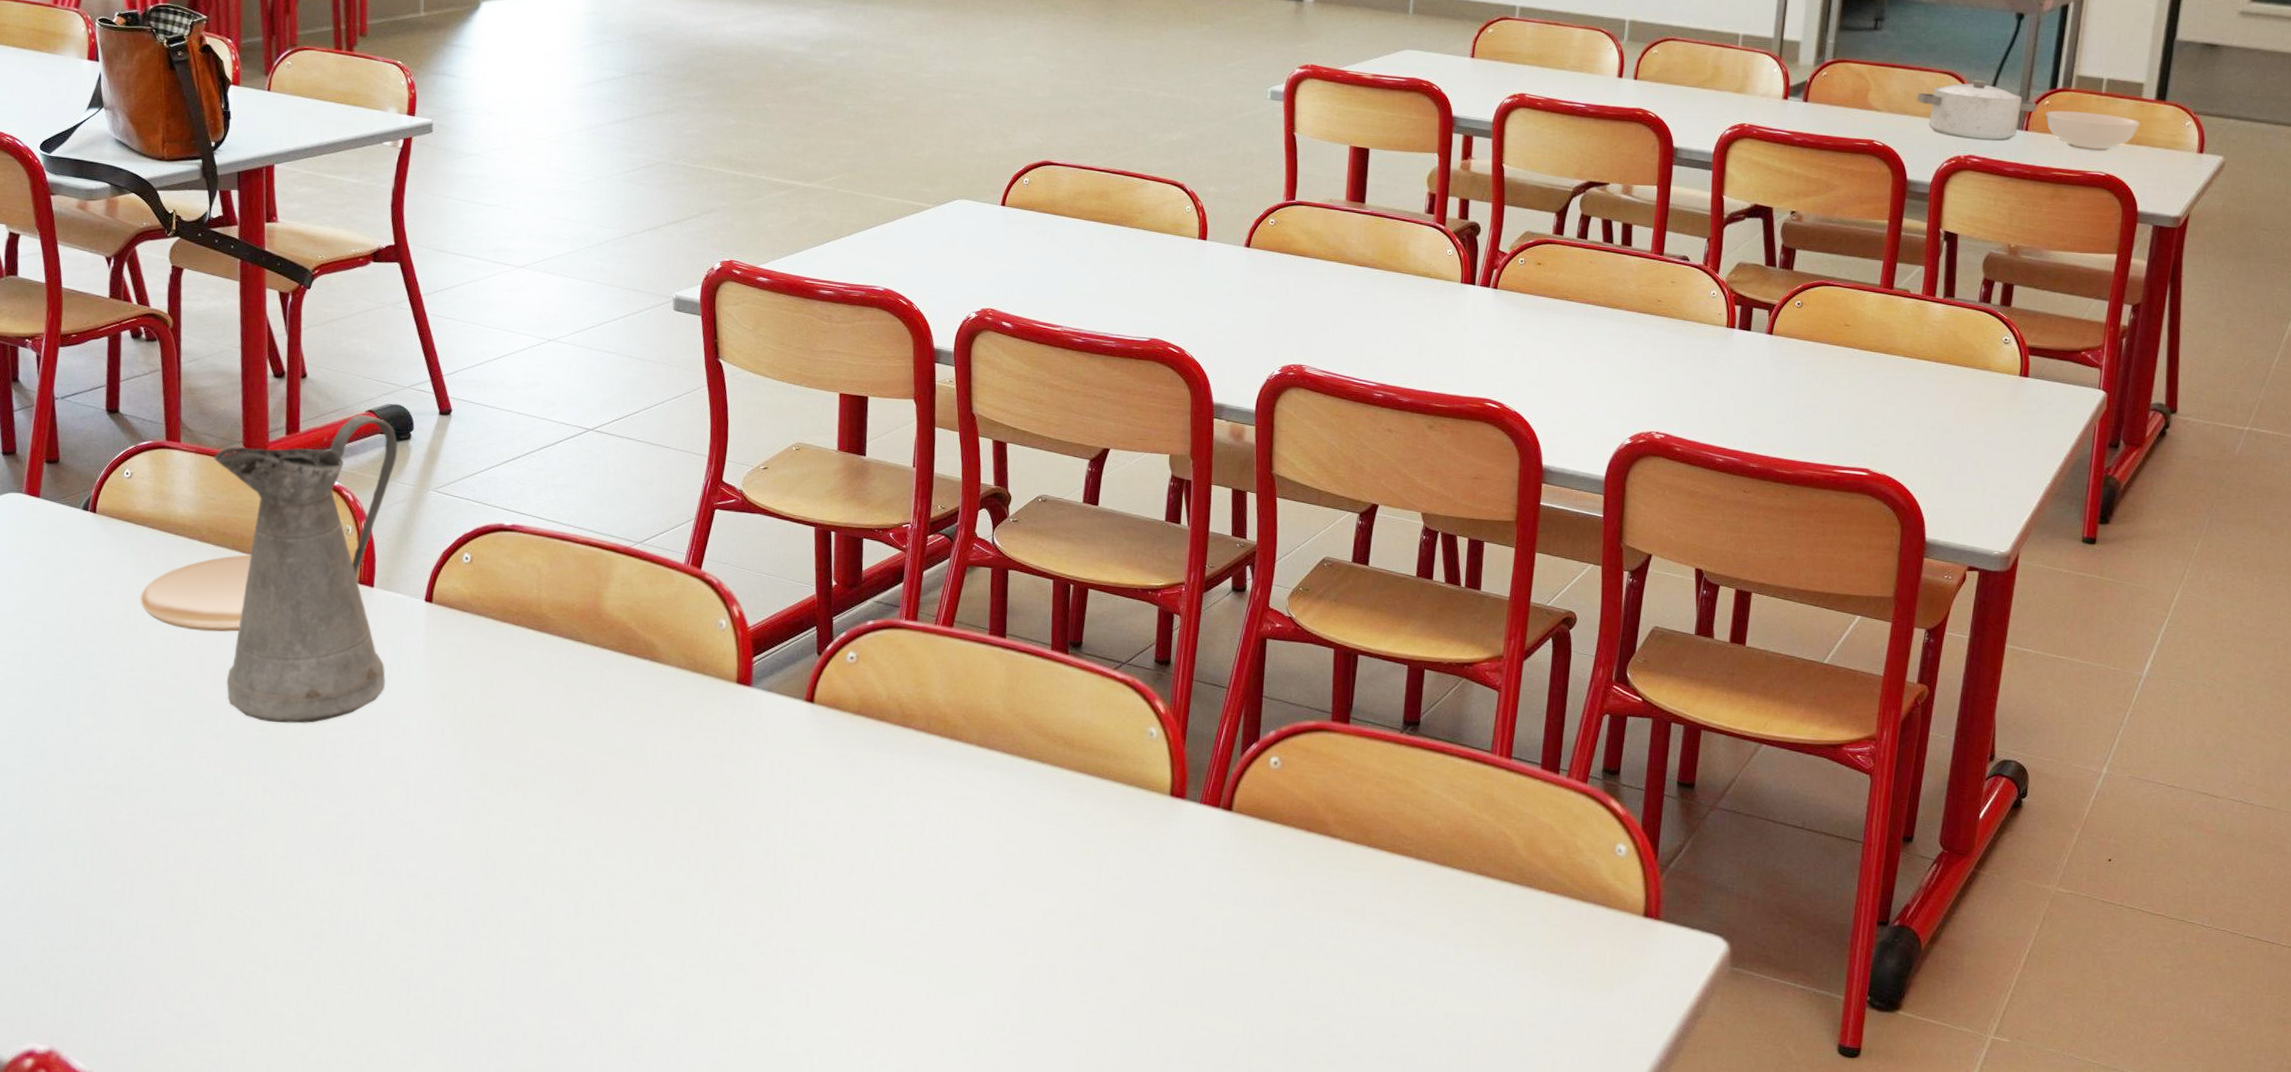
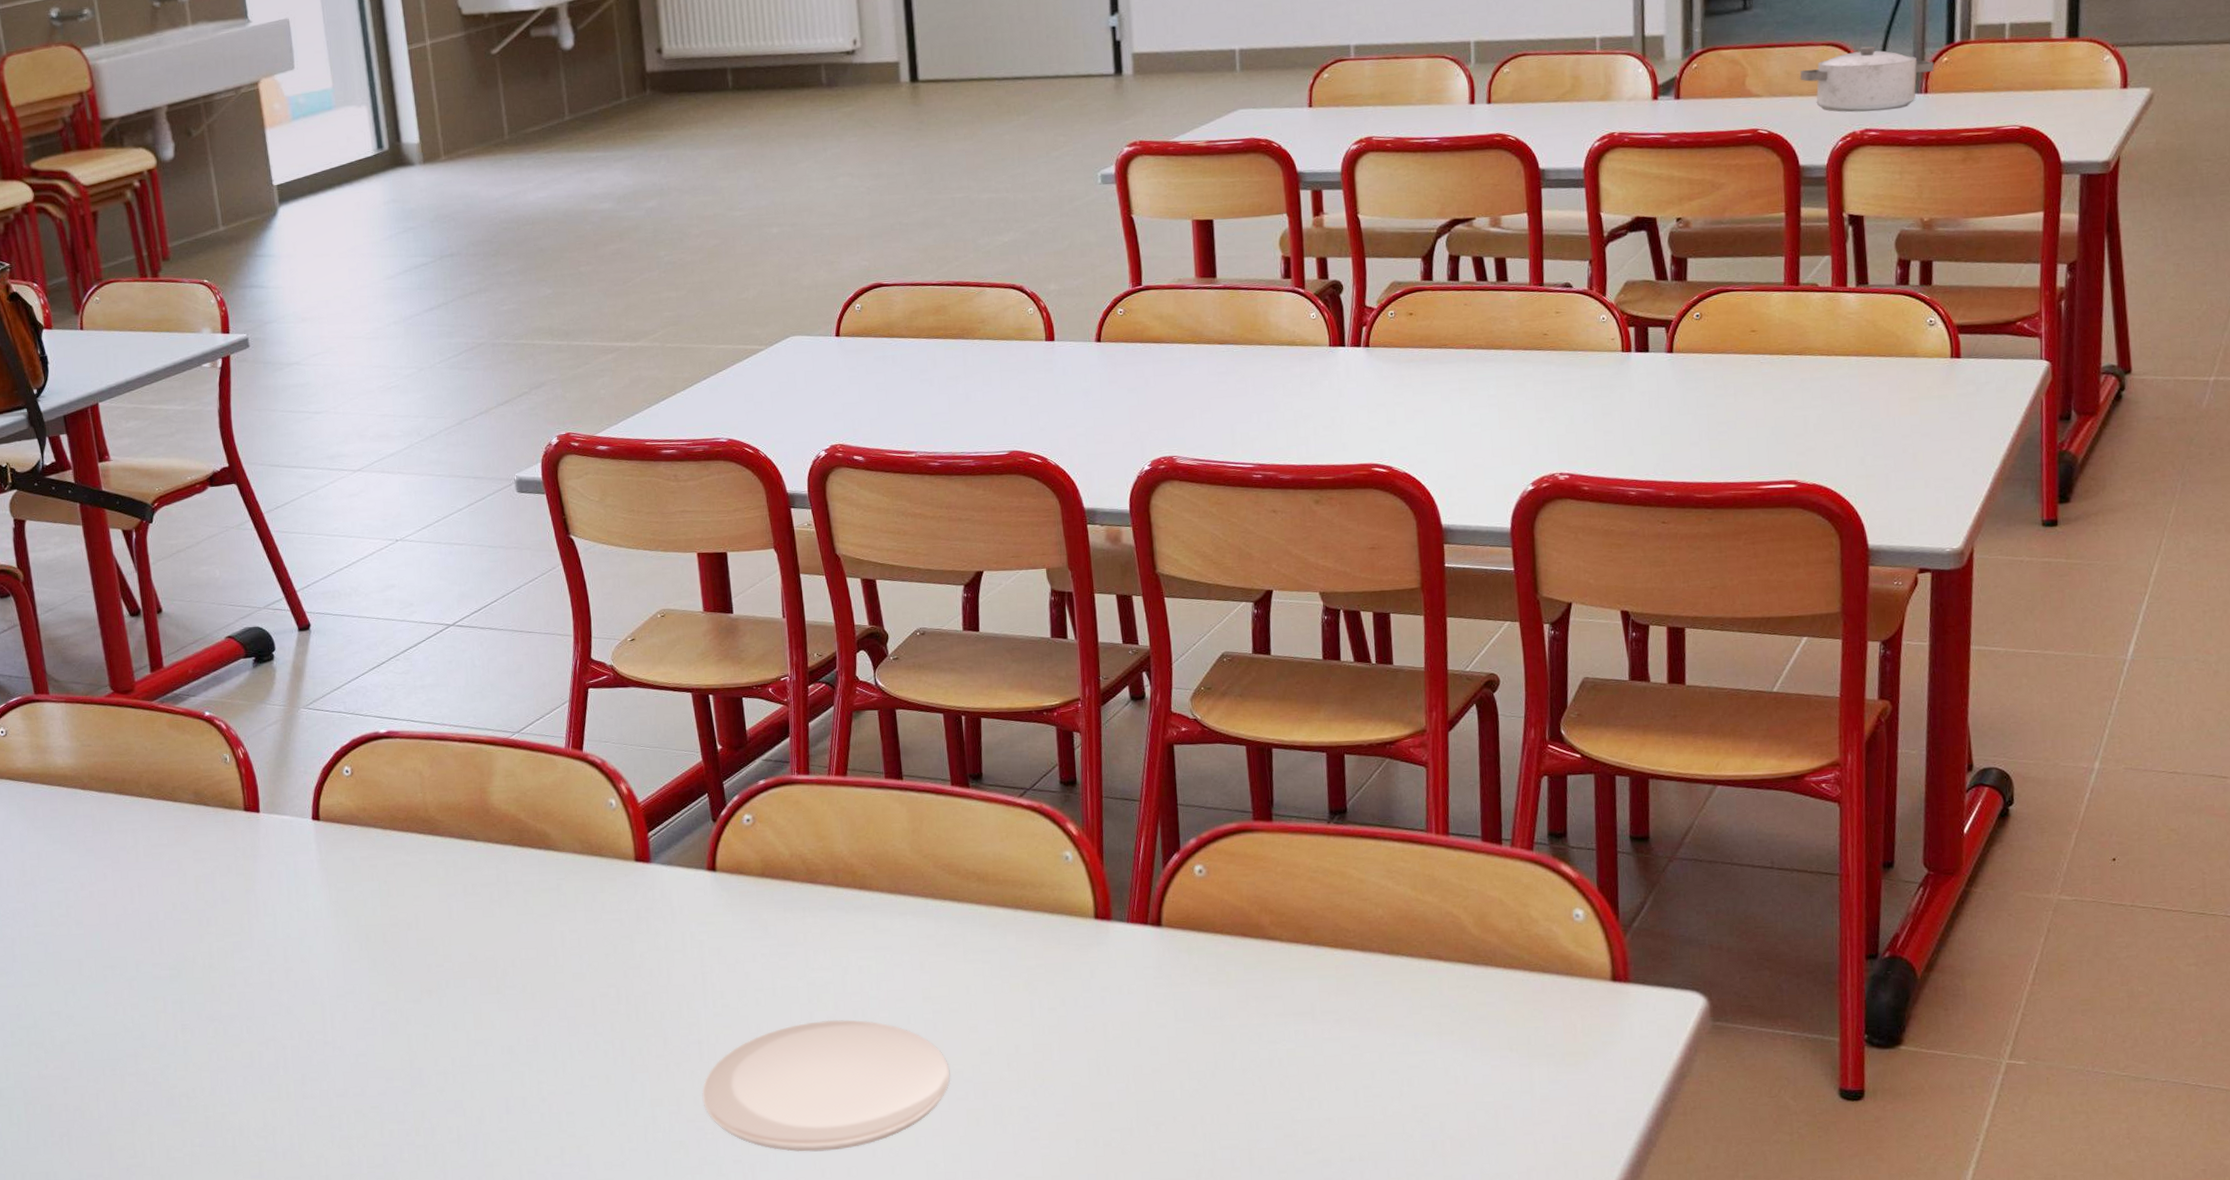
plate: present [139,554,251,632] -> none [33,796,136,879]
pitcher: present [214,414,398,724] -> none [84,641,286,960]
plate: none [768,861,1012,990] -> present [702,1019,951,1152]
bowl: present [2045,110,2141,151] -> none [1944,62,2053,104]

